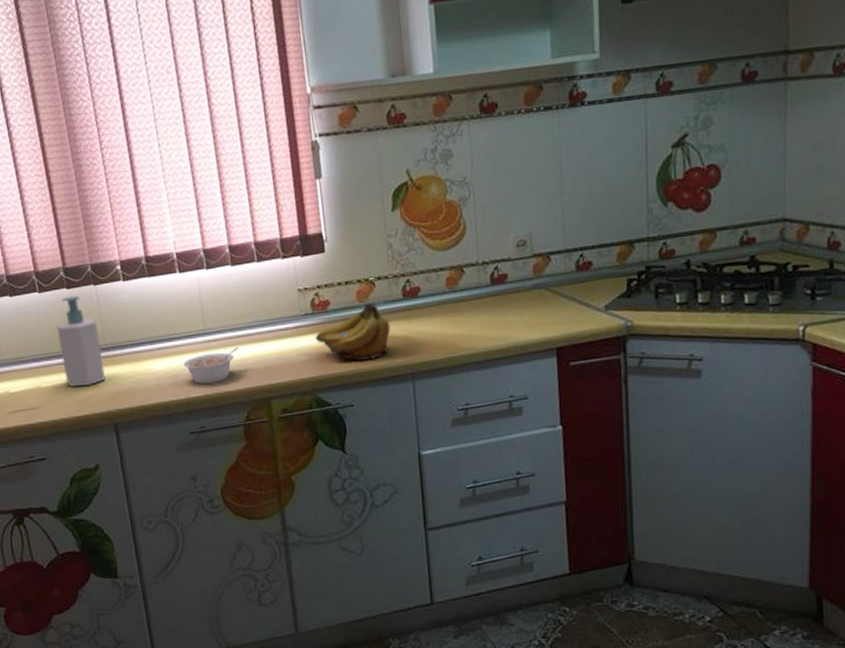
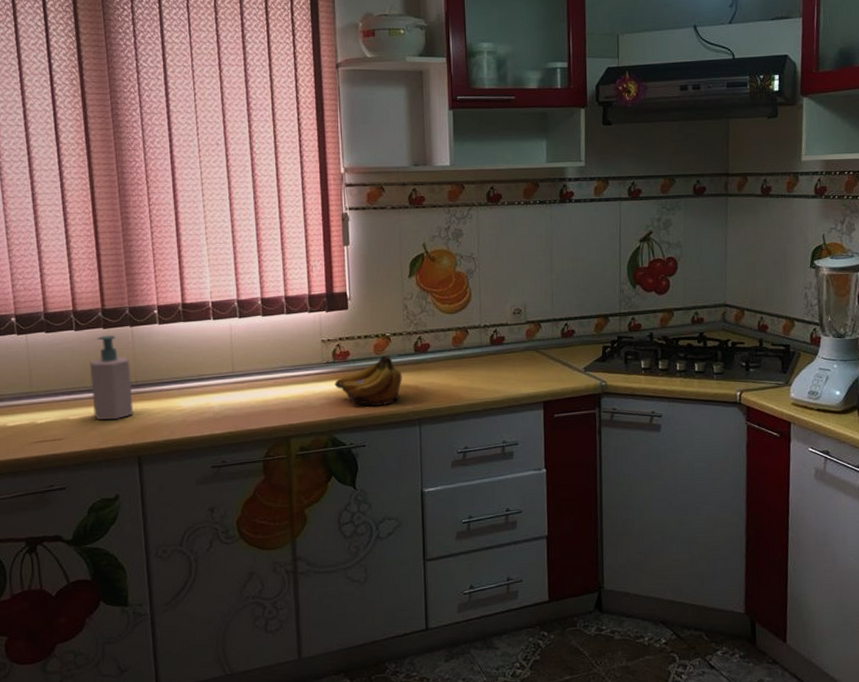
legume: present [183,347,239,384] -> none [210,389,264,422]

